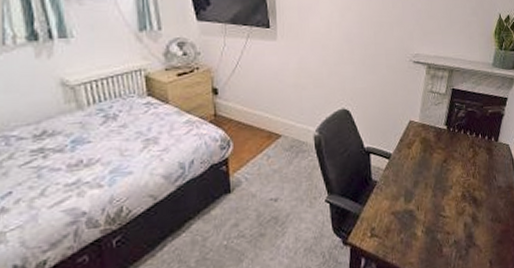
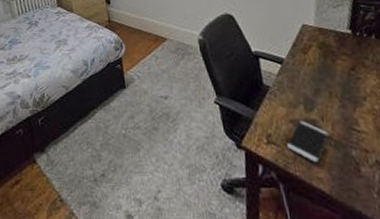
smartphone: none [388,212,421,249] -> present [287,121,329,162]

